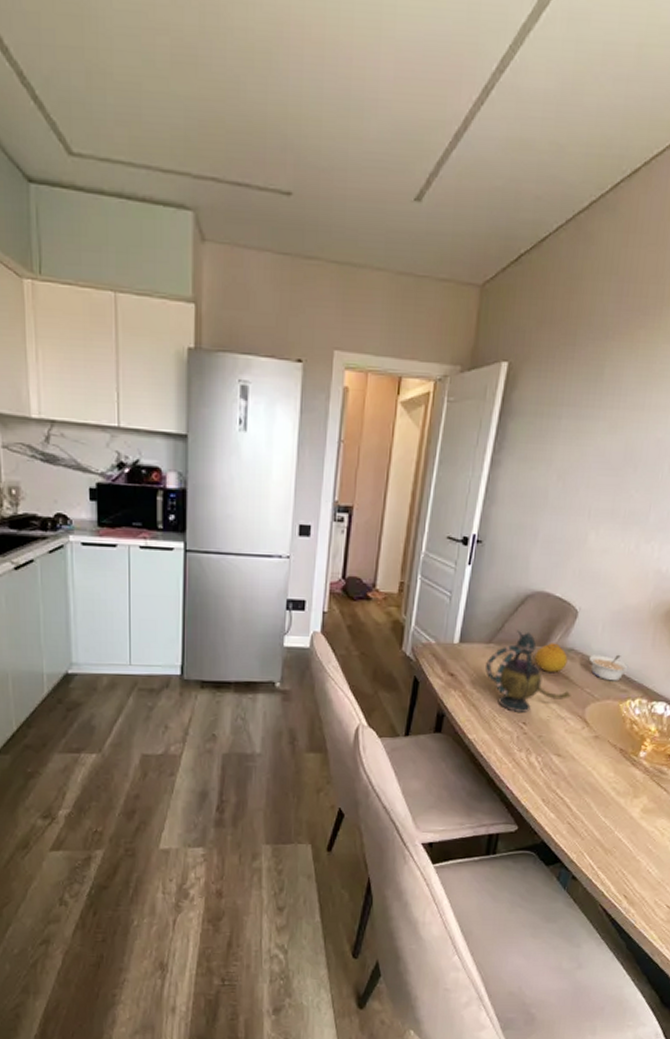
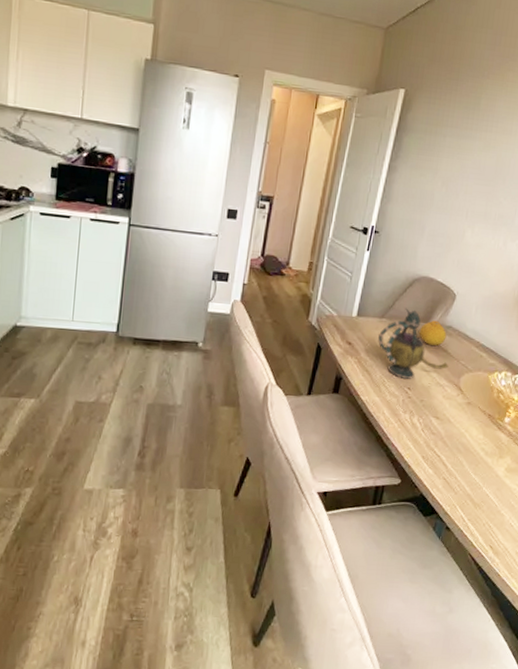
legume: present [588,654,630,681] -> none [464,332,498,356]

